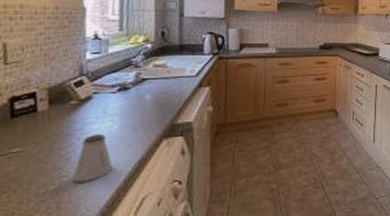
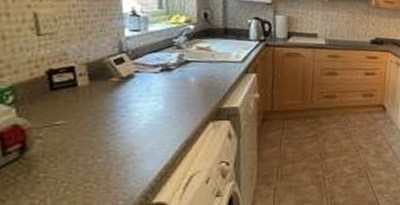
saltshaker: present [72,133,113,182] -> none [119,112,159,157]

